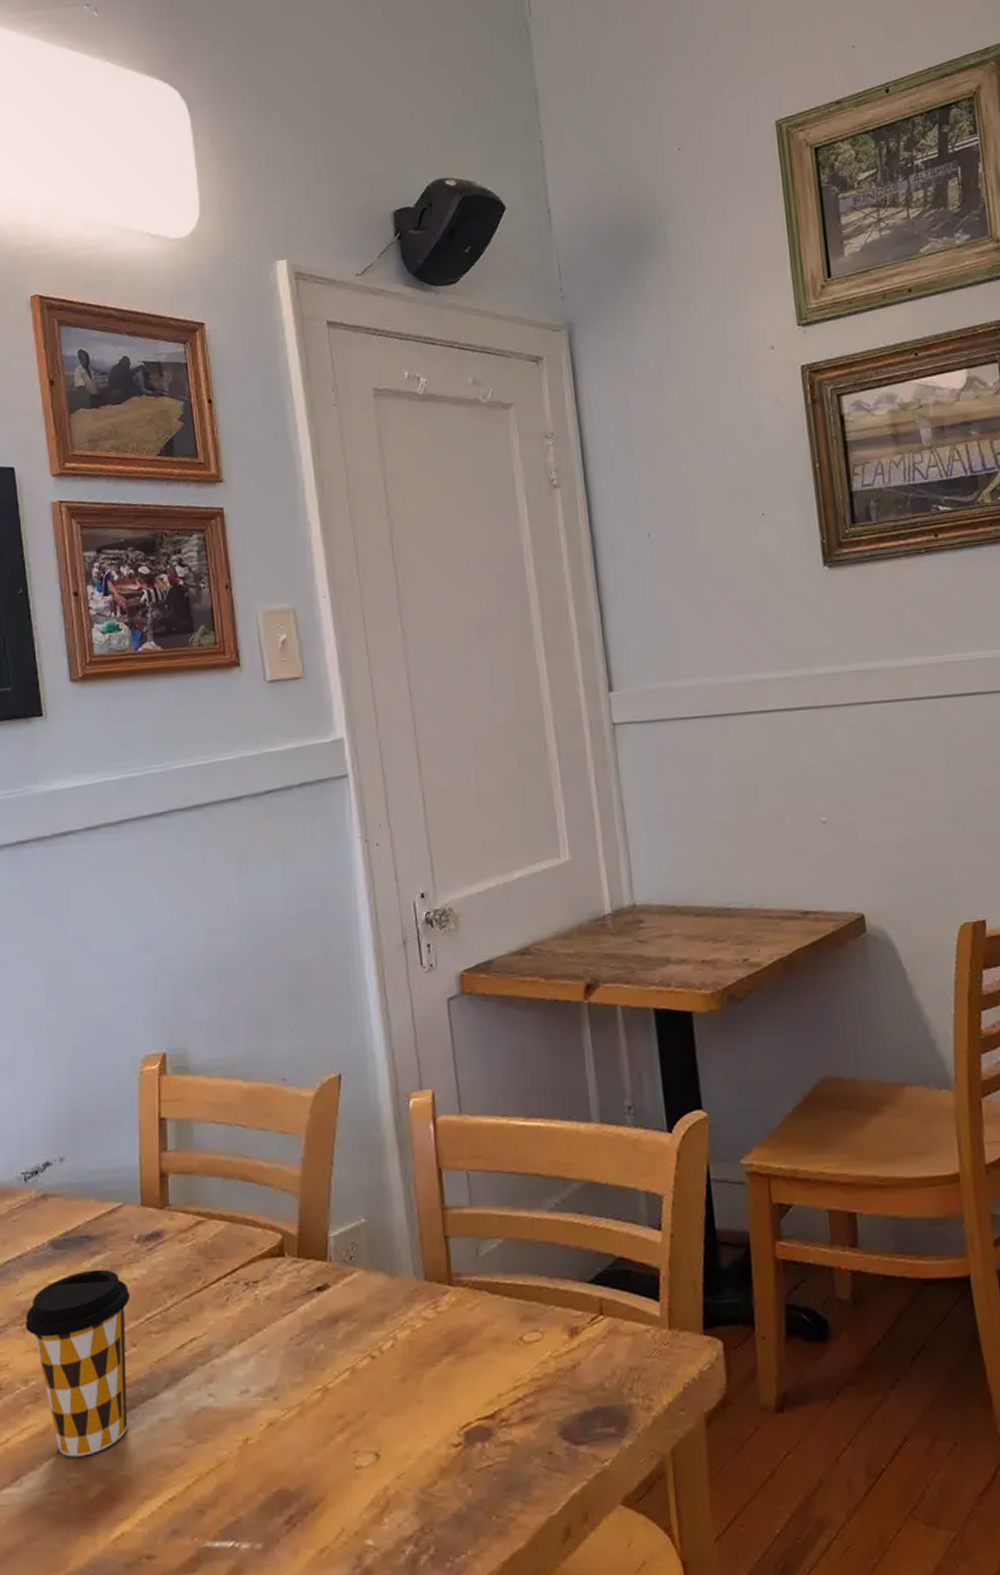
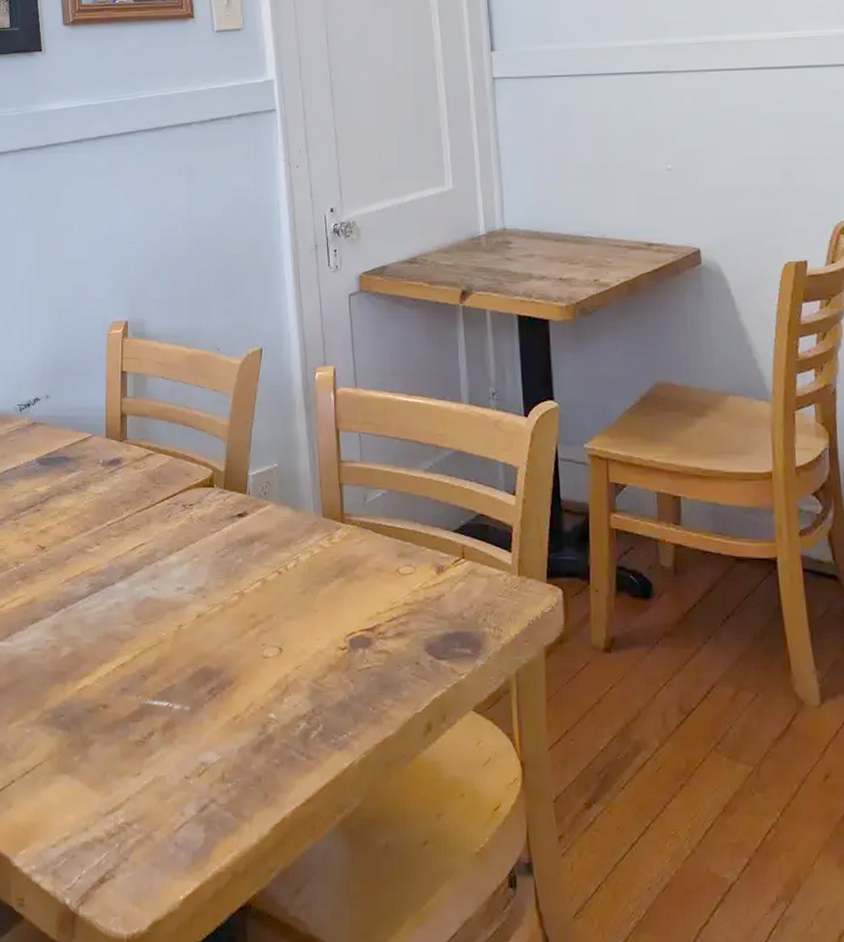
coffee cup: present [26,1269,131,1457] -> none [18,483,96,625]

